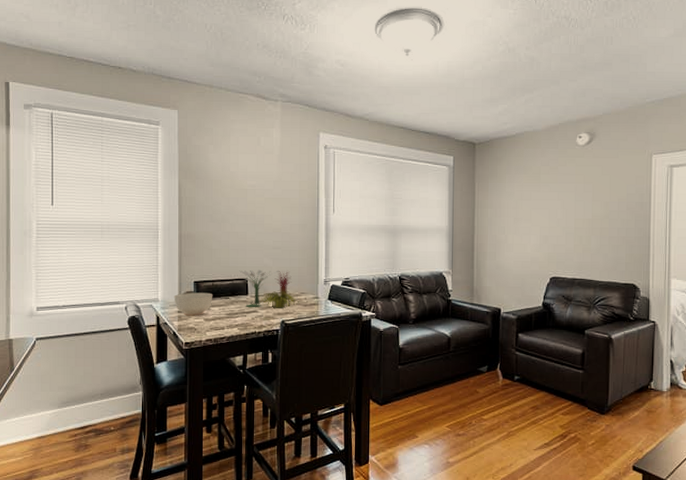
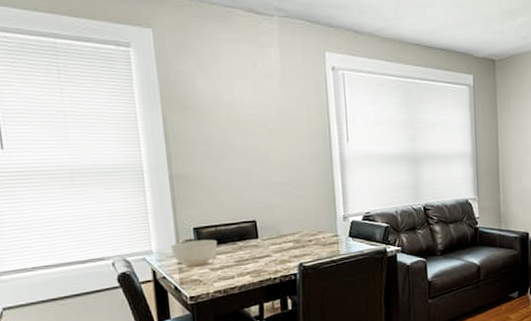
flower arrangement: present [239,270,299,308] -> none [245,209,317,252]

